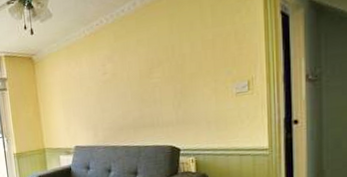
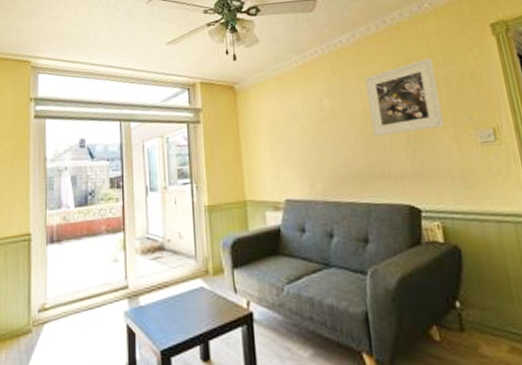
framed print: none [142,20,206,93] -> present [365,58,444,137]

